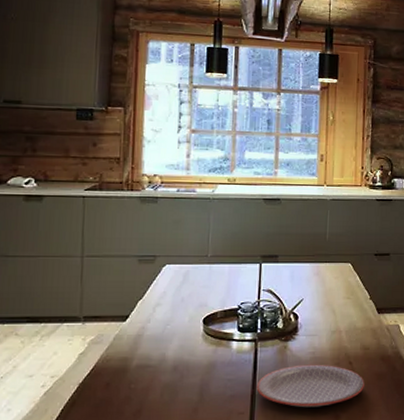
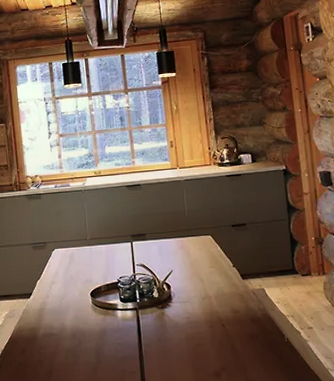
plate: present [256,364,364,408] -> none [142,327,239,367]

